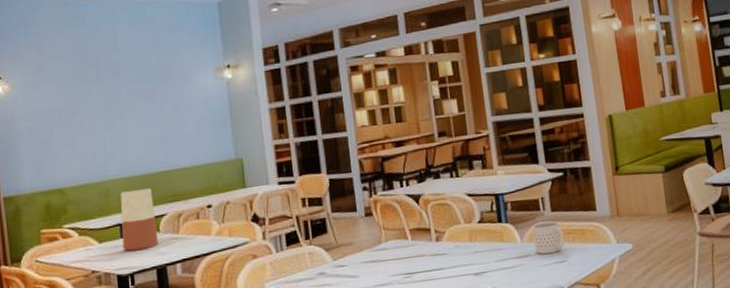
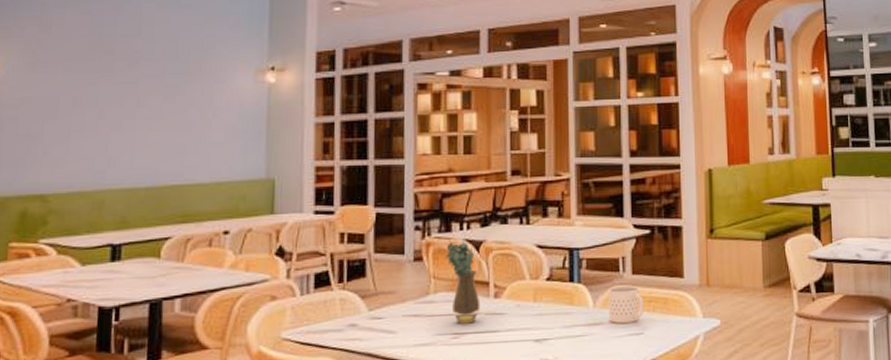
vase: present [120,188,158,252] -> none [110,204,158,279]
vase: none [391,195,426,266] -> present [446,239,481,324]

